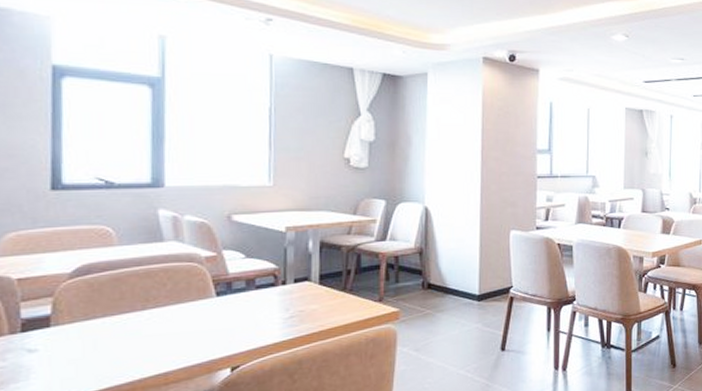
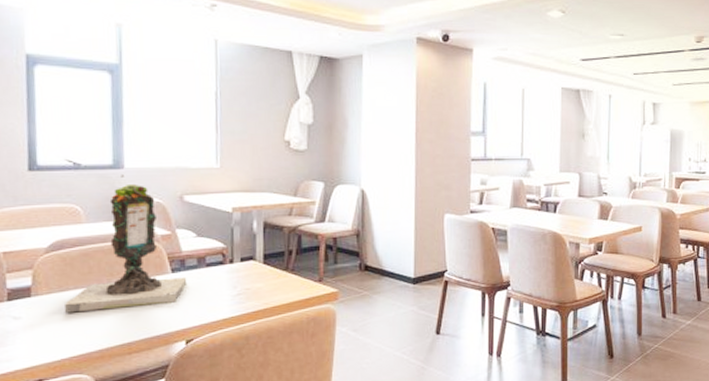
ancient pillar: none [89,194,234,343] -> present [64,175,187,313]

